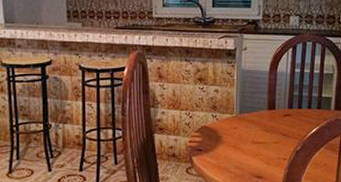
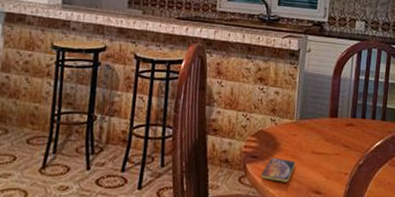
smartphone: none [206,149,238,171] -> present [261,157,296,183]

